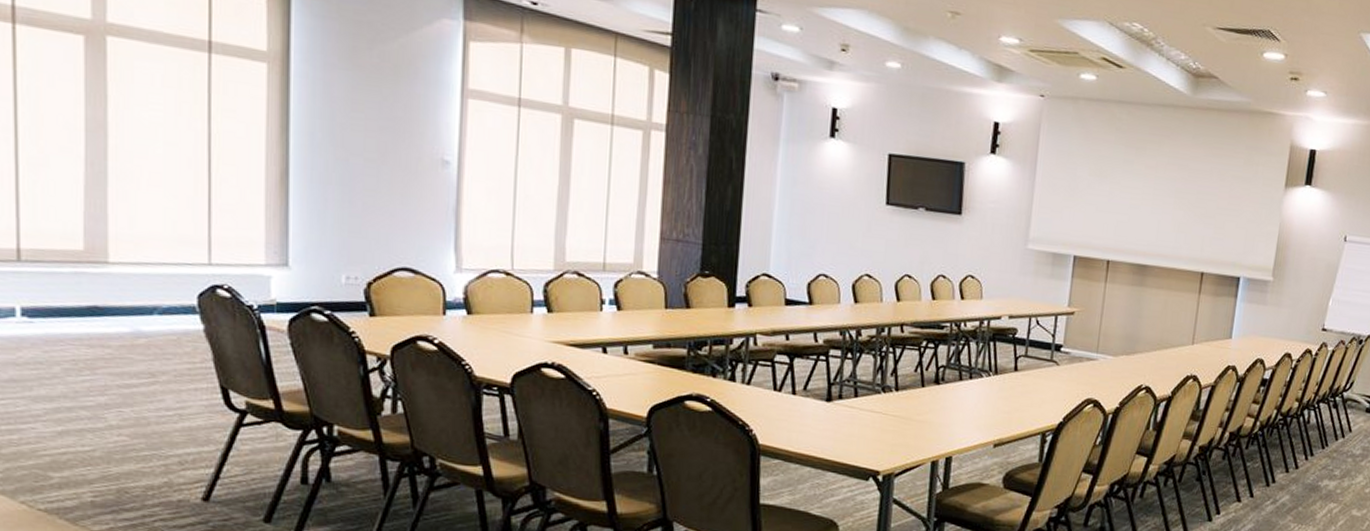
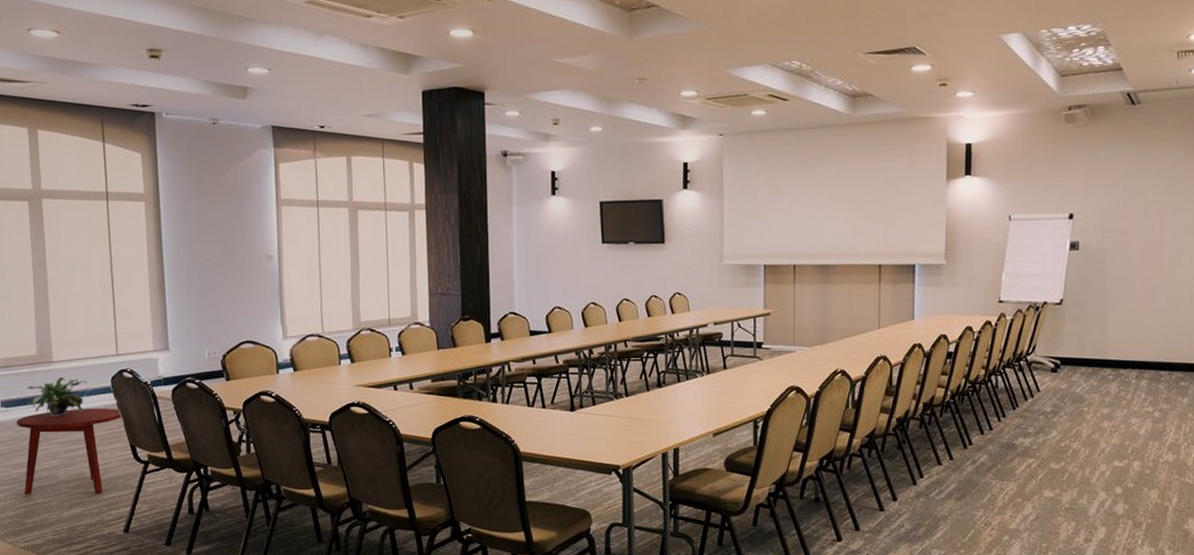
side table: none [44,329,214,447] -> present [16,407,124,496]
potted plant: none [64,284,161,338] -> present [26,376,87,416]

